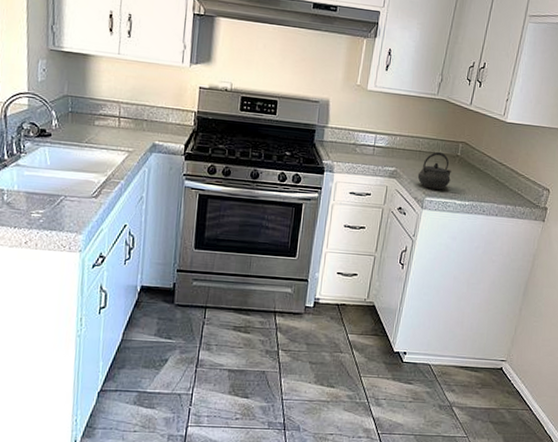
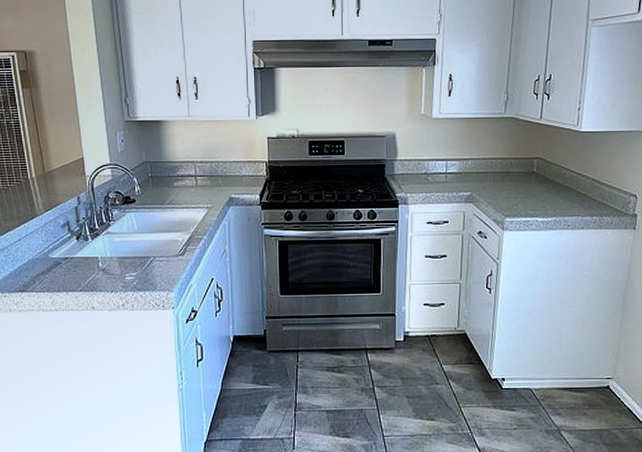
kettle: present [417,151,451,190] -> none [494,170,529,209]

